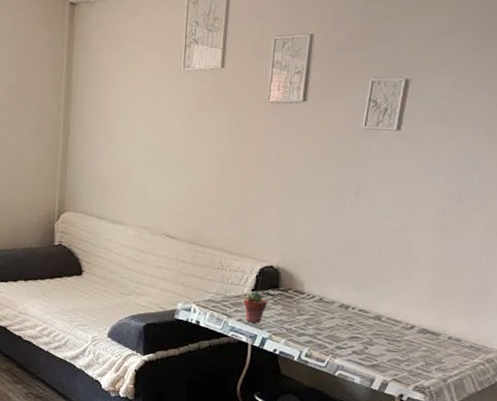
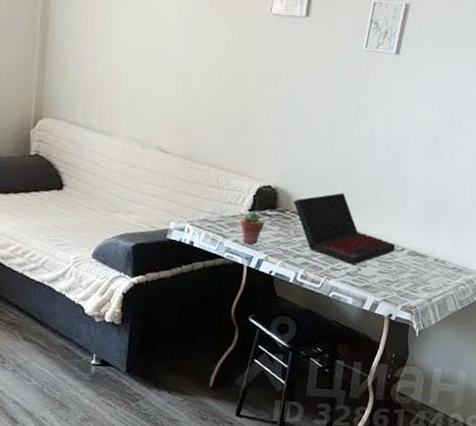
laptop: none [295,271,405,344] -> present [293,193,396,266]

